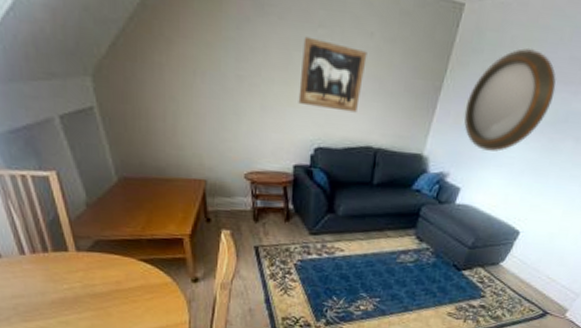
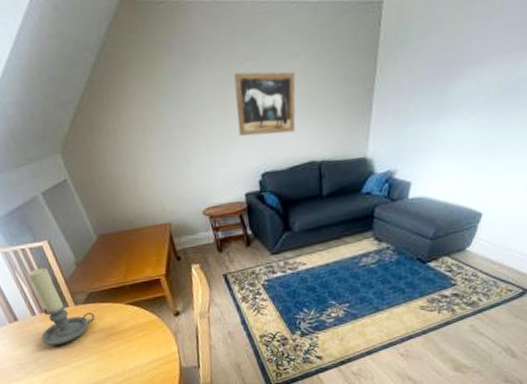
candle holder: none [23,200,99,293] -> present [27,267,95,346]
home mirror: present [463,48,556,152] -> none [401,26,495,140]

